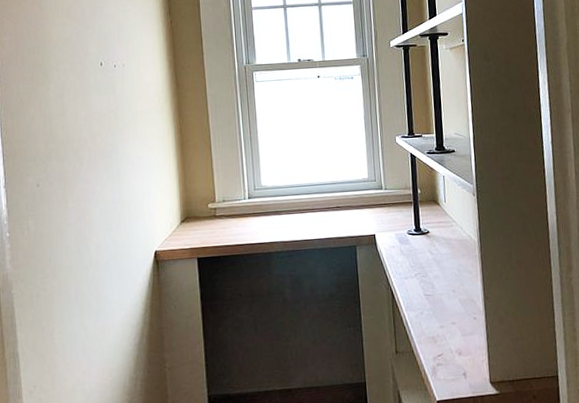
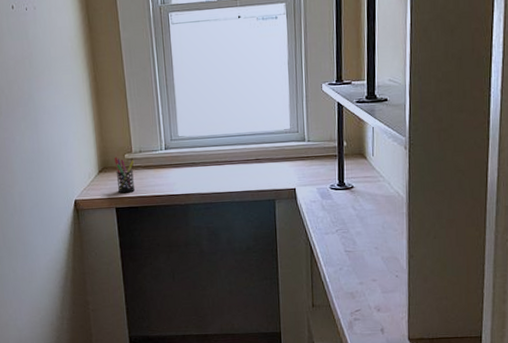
pen holder: none [198,206,218,243] -> present [114,156,136,193]

